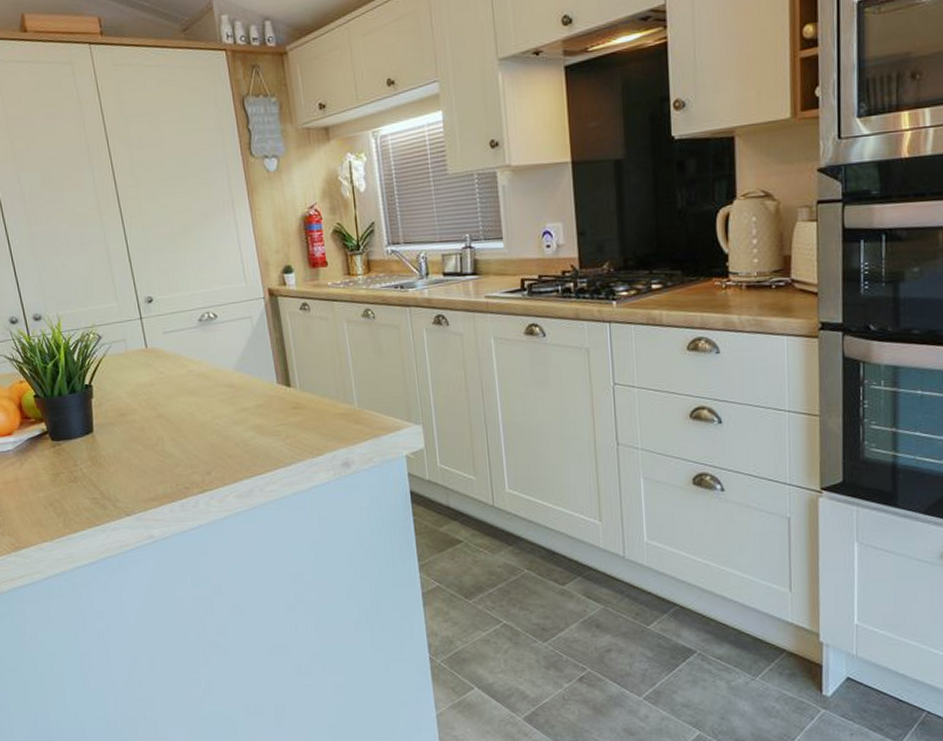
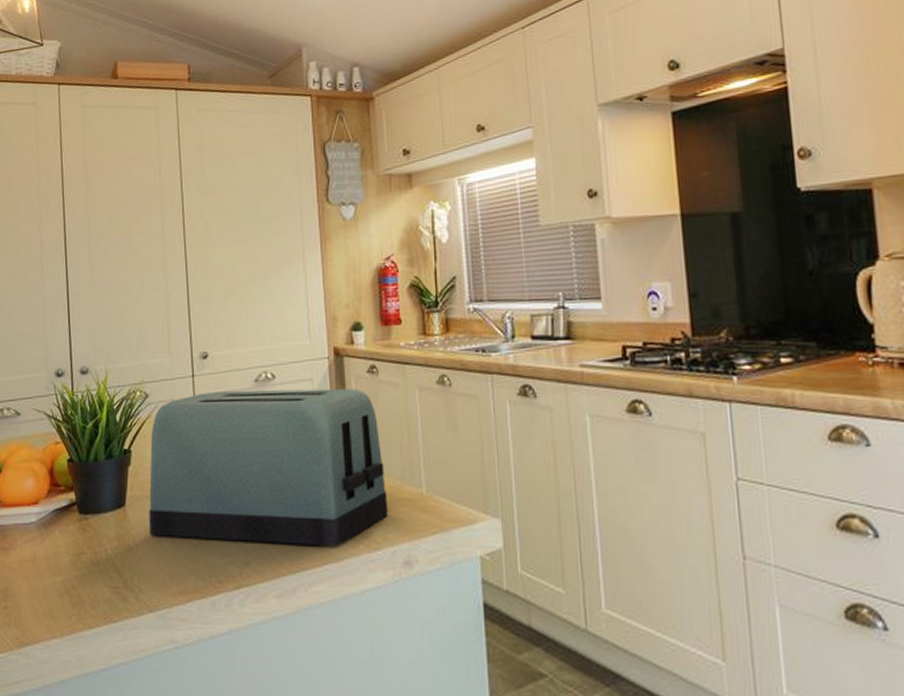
toaster: none [108,324,327,455] -> present [148,388,388,547]

